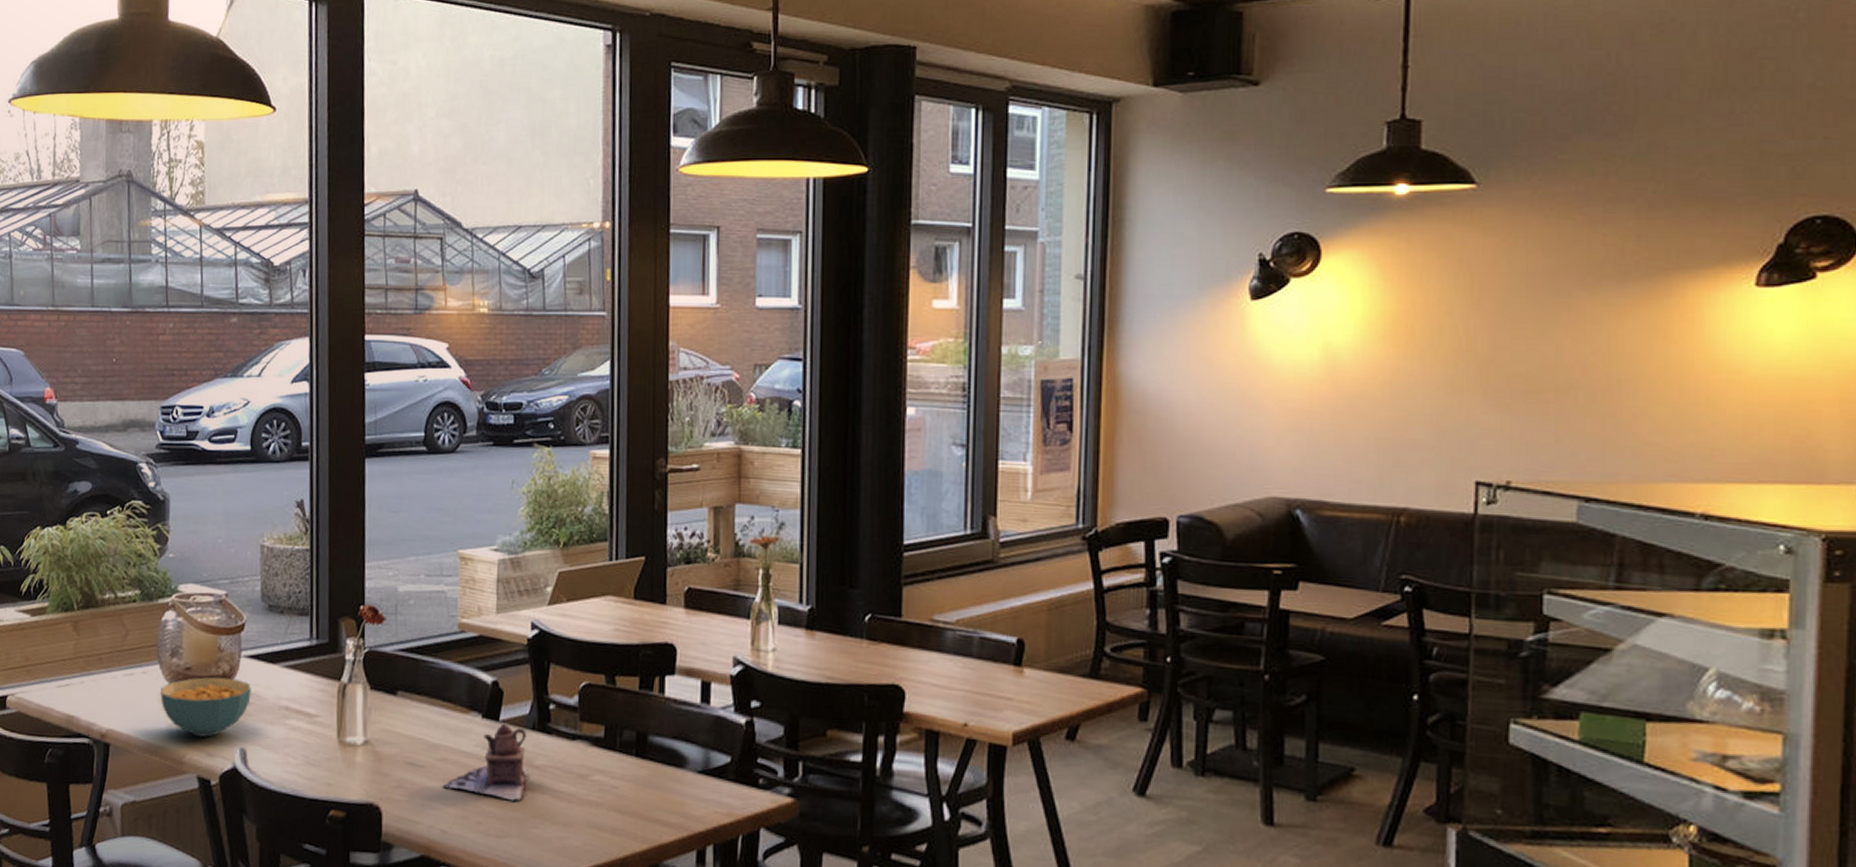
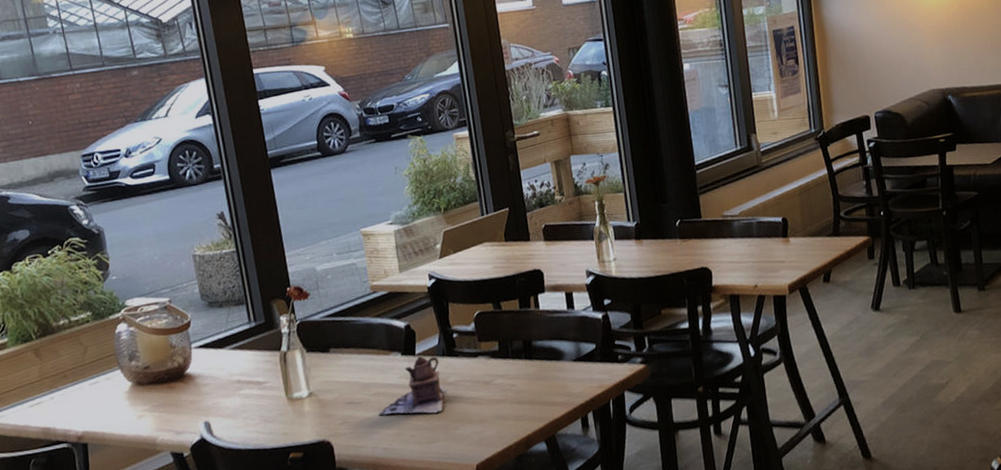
cereal bowl: present [161,677,251,737] -> none [125,367,206,421]

